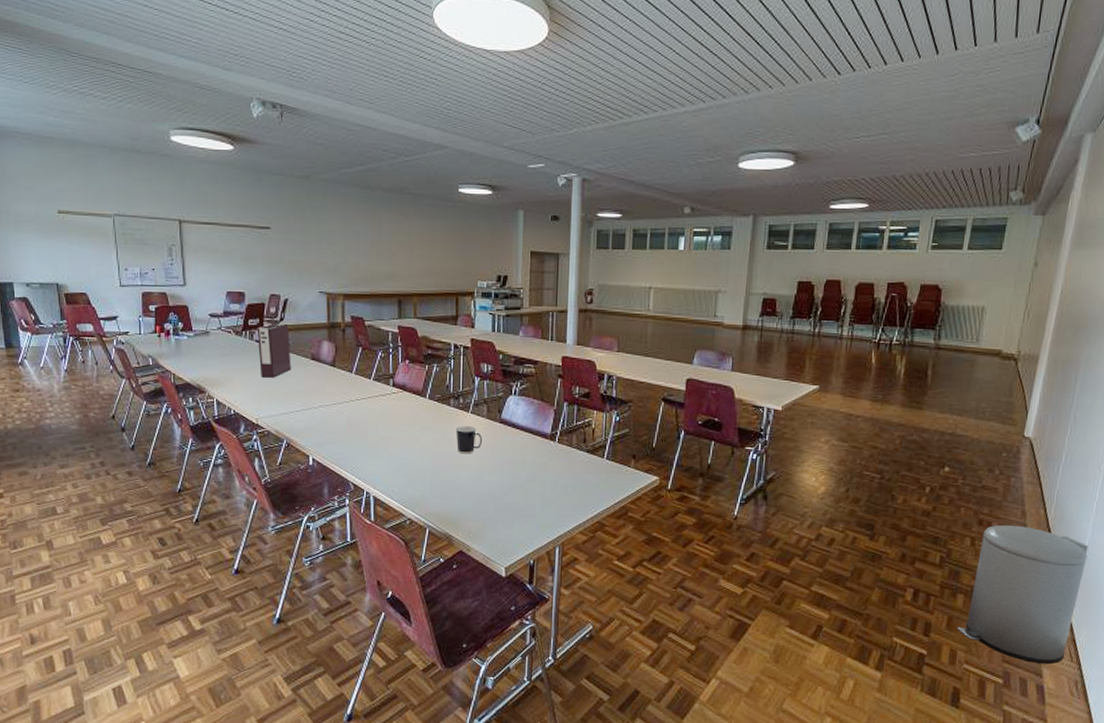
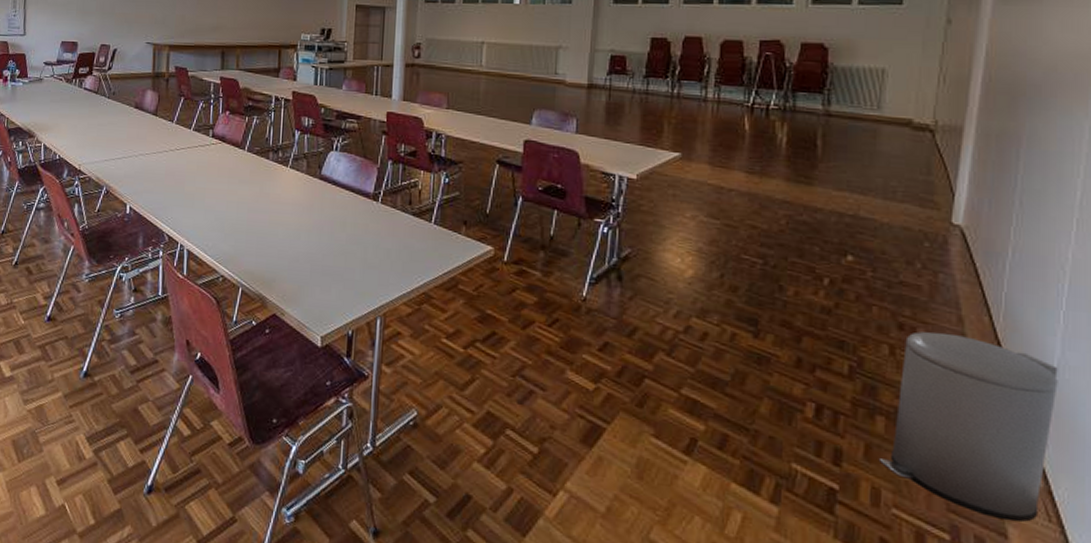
binder: present [257,323,291,378] -> none [86,71,116,125]
mug: present [455,426,482,454] -> none [273,181,301,211]

